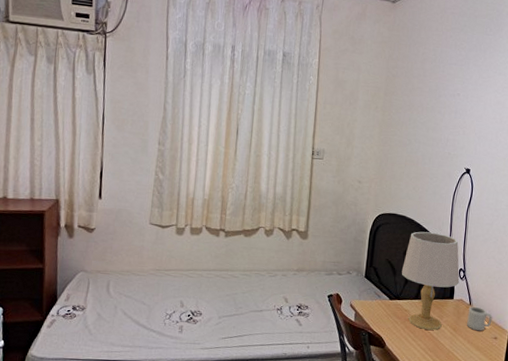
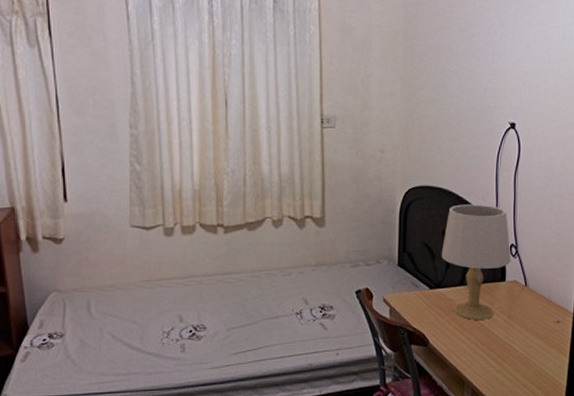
cup: present [467,306,493,331] -> none [523,287,553,316]

